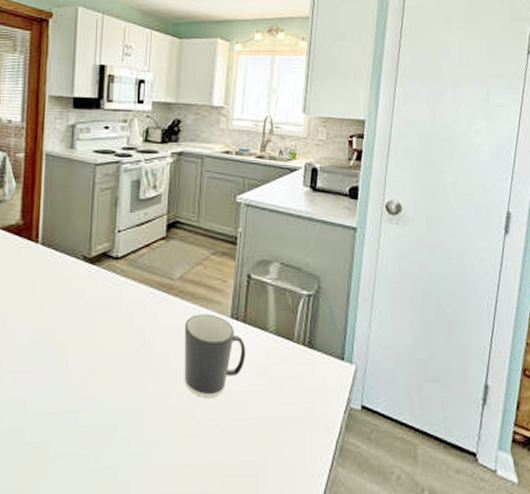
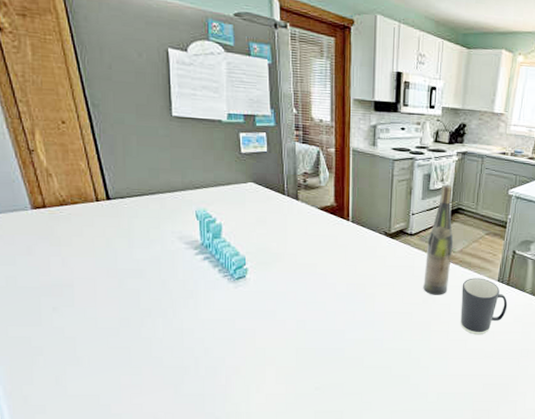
wine bottle: none [133,192,171,341] -> present [423,184,454,295]

